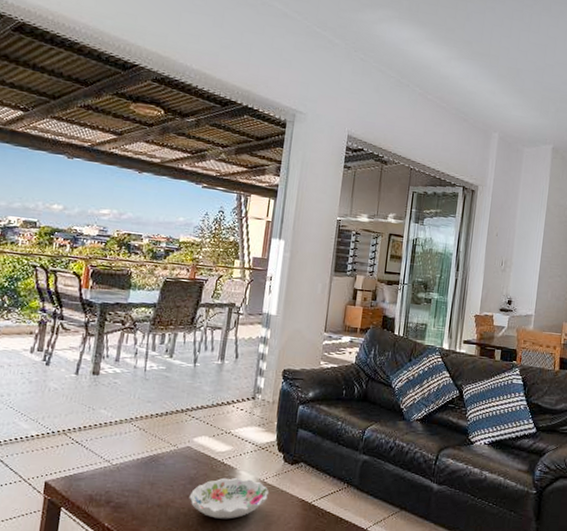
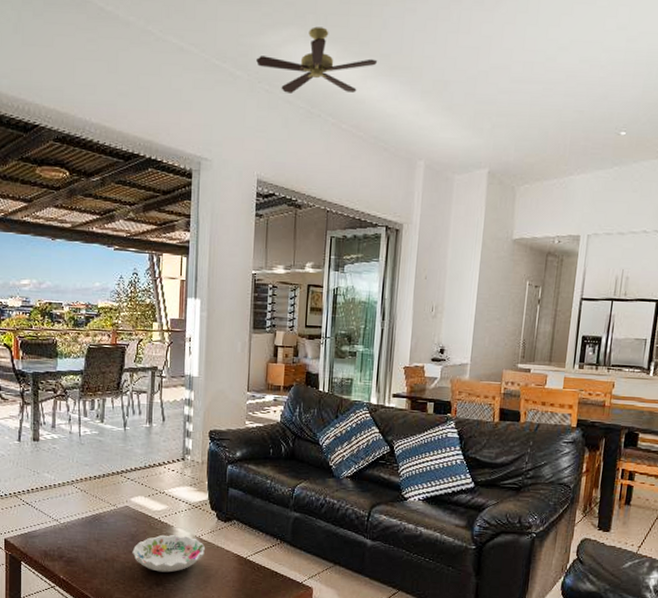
ceiling fan: none [354,11,462,70] -> present [256,26,378,93]

